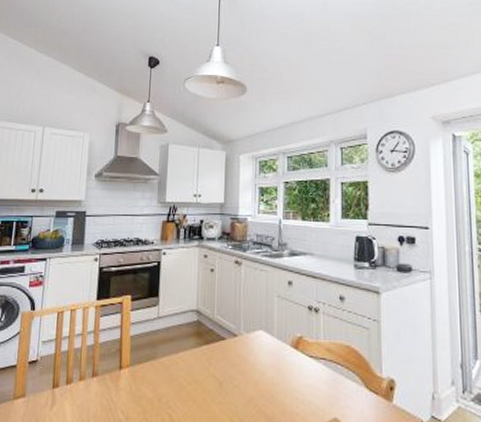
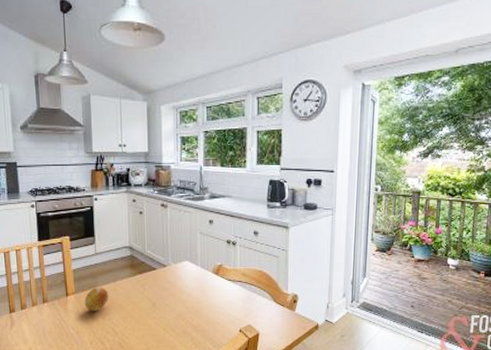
fruit: none [139,358,169,391] -> present [84,287,109,312]

